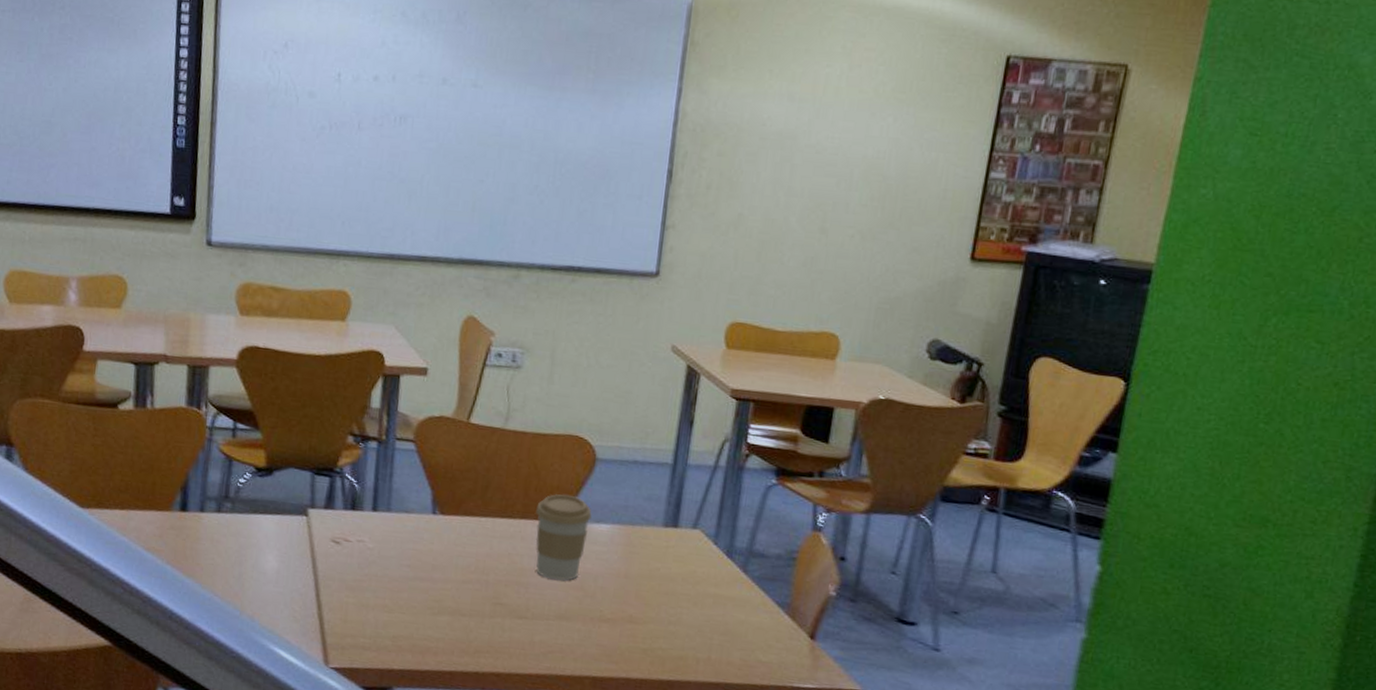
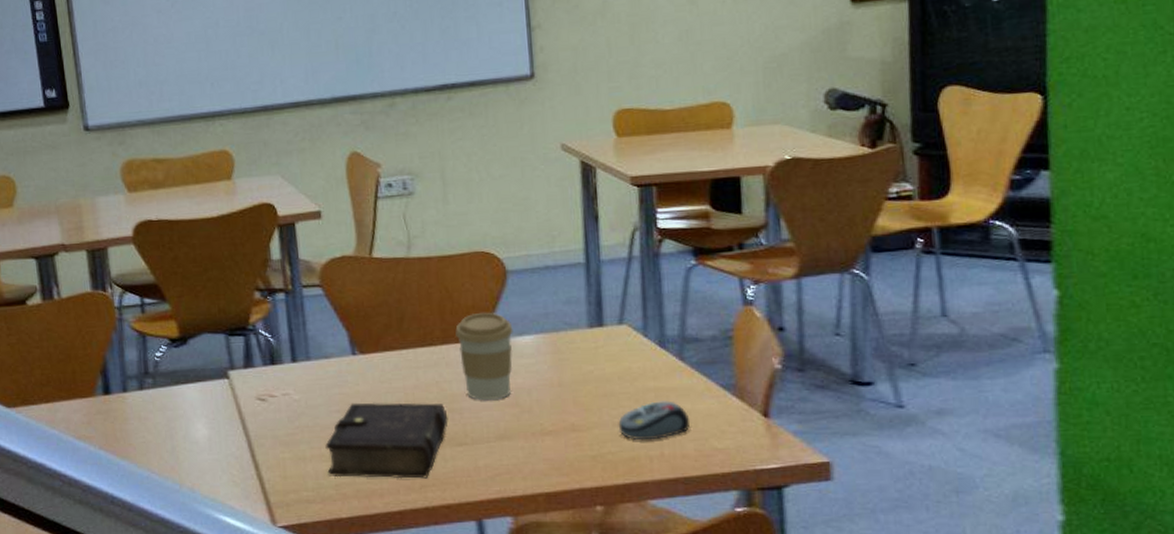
book: none [387,560,514,645] -> present [325,402,448,479]
computer mouse: none [673,607,742,643] -> present [618,401,691,441]

